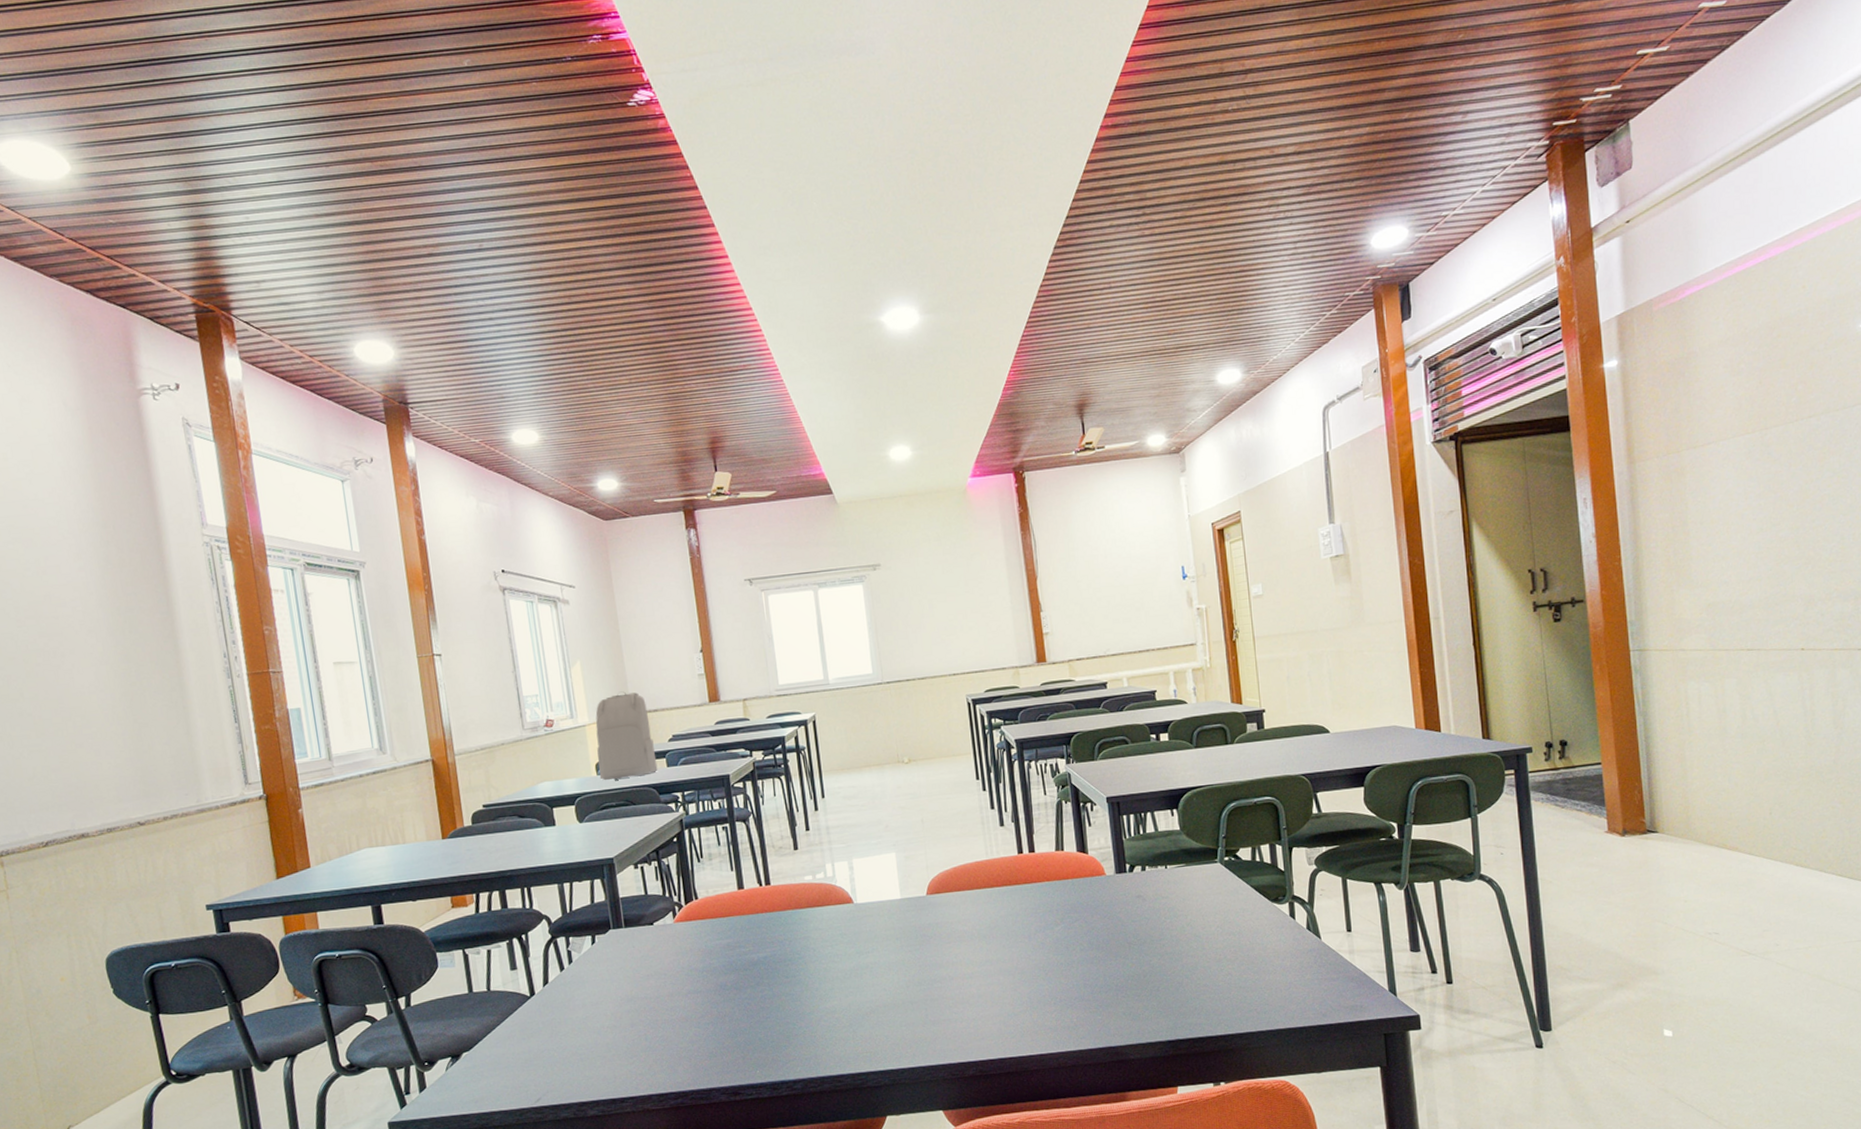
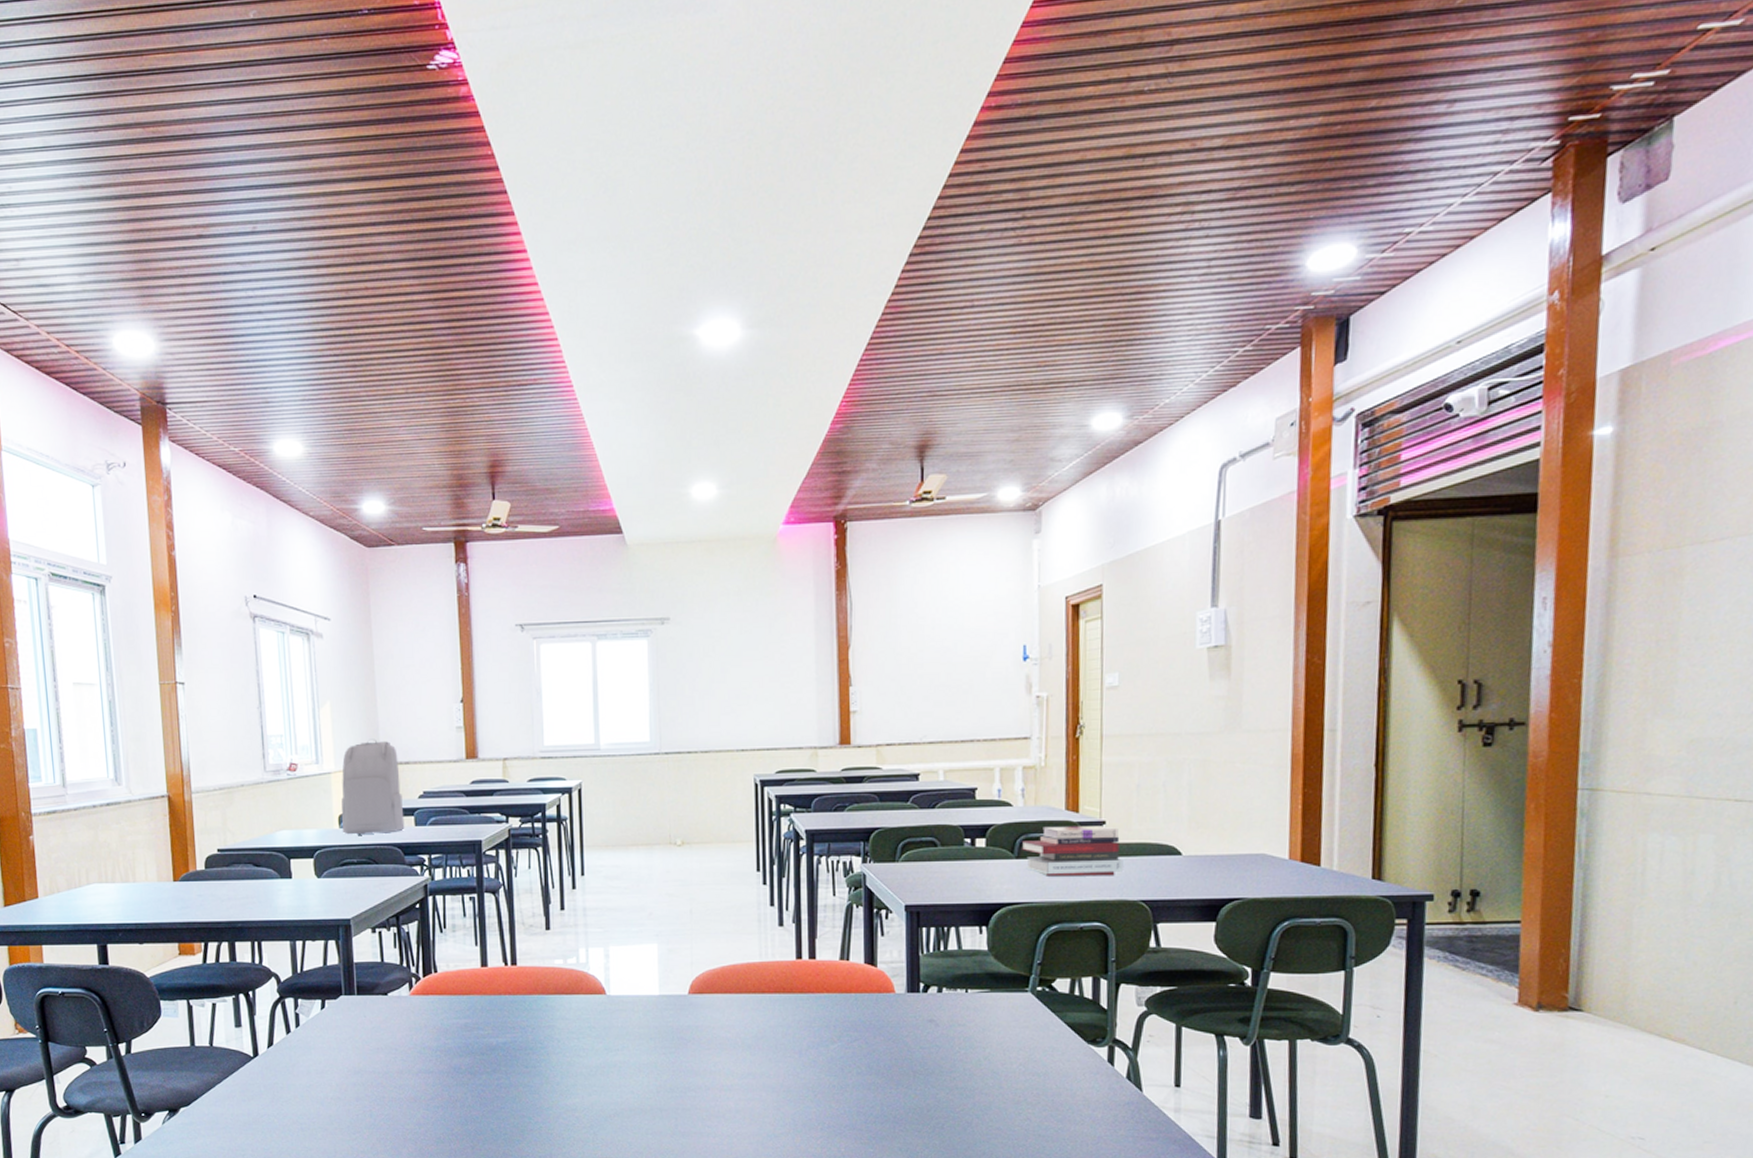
books: none [1197,713,1284,761] -> present [1021,826,1123,877]

